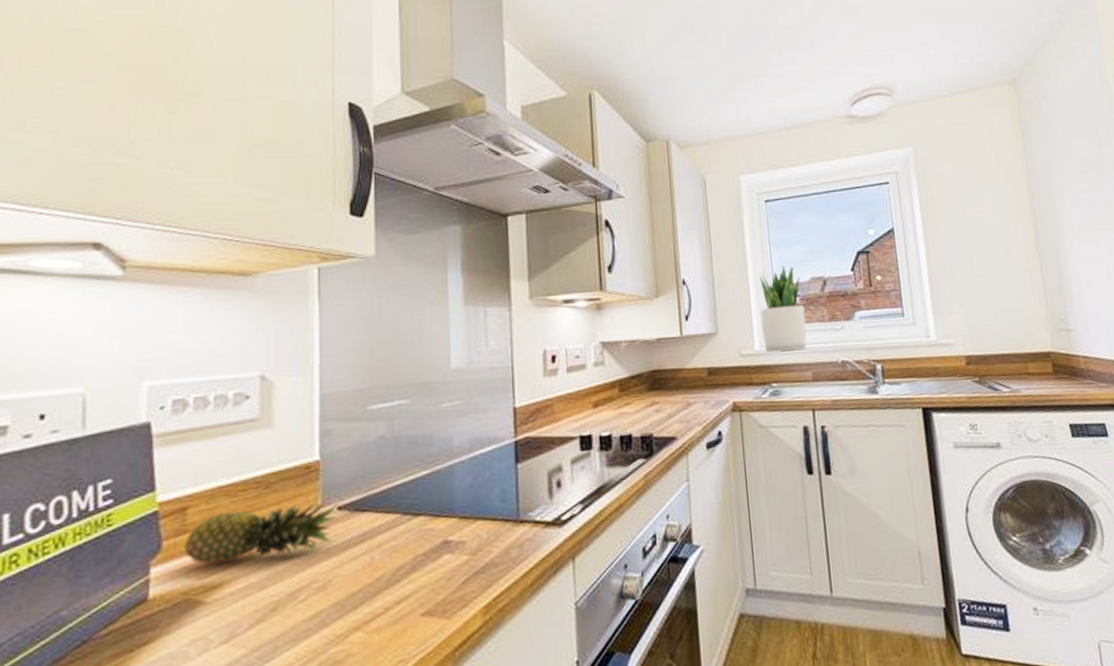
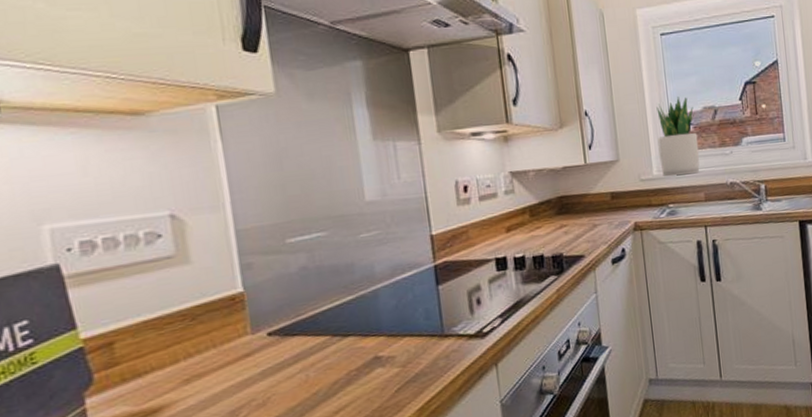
fruit: present [183,501,340,564] -> none [116,328,269,392]

